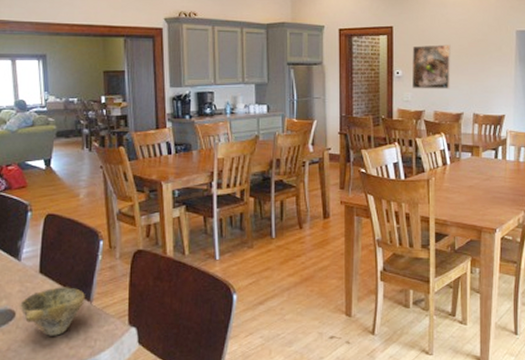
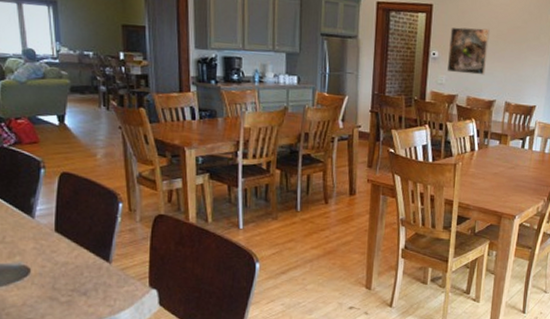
ceramic bowl: present [20,287,85,336] -> none [35,246,104,294]

